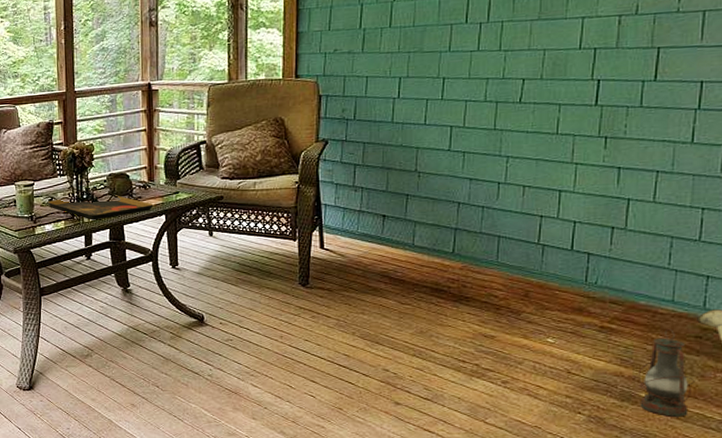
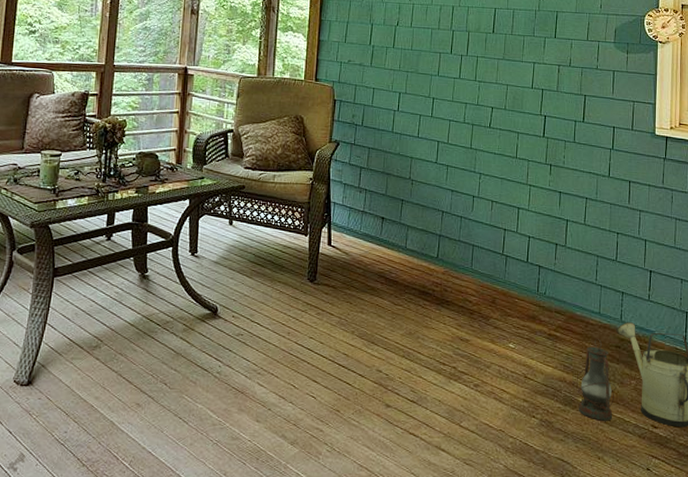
decorative tray: present [47,195,154,221] -> none [72,173,179,199]

